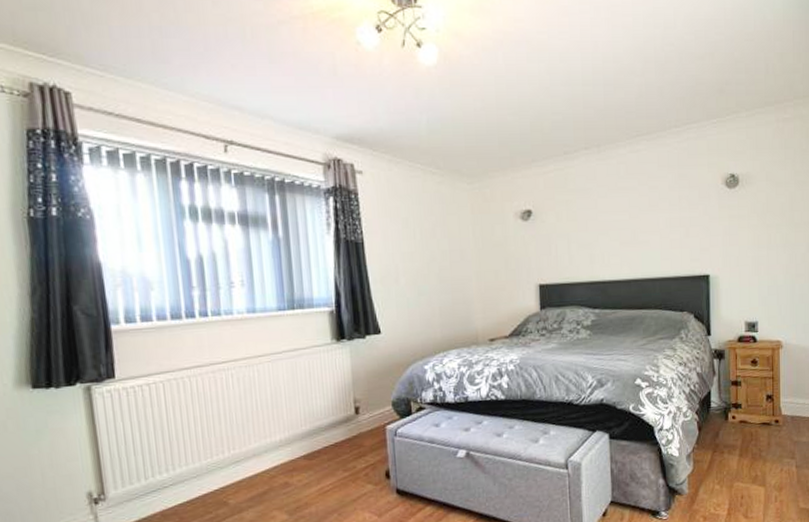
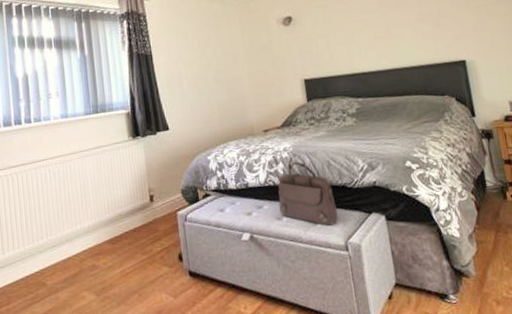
handbag: none [500,366,561,443] -> present [277,153,338,226]

